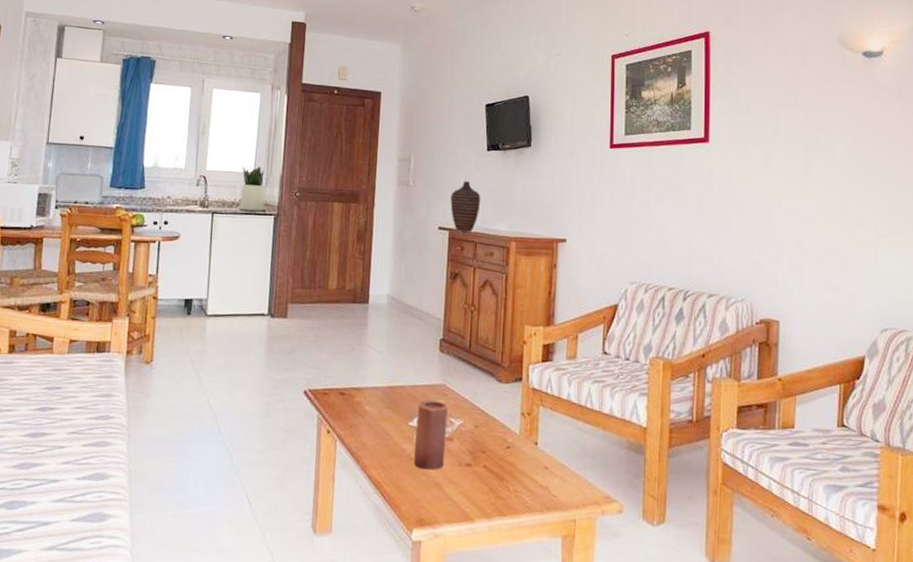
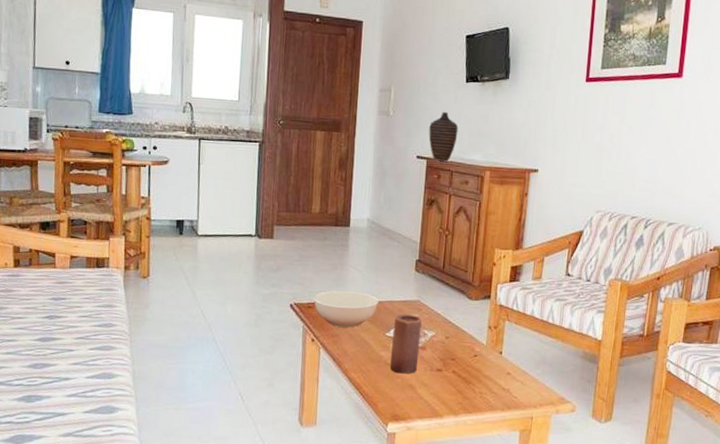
planter: present [237,166,267,212] -> none [223,94,252,139]
bowl: none [329,374,401,417] -> present [313,290,379,328]

